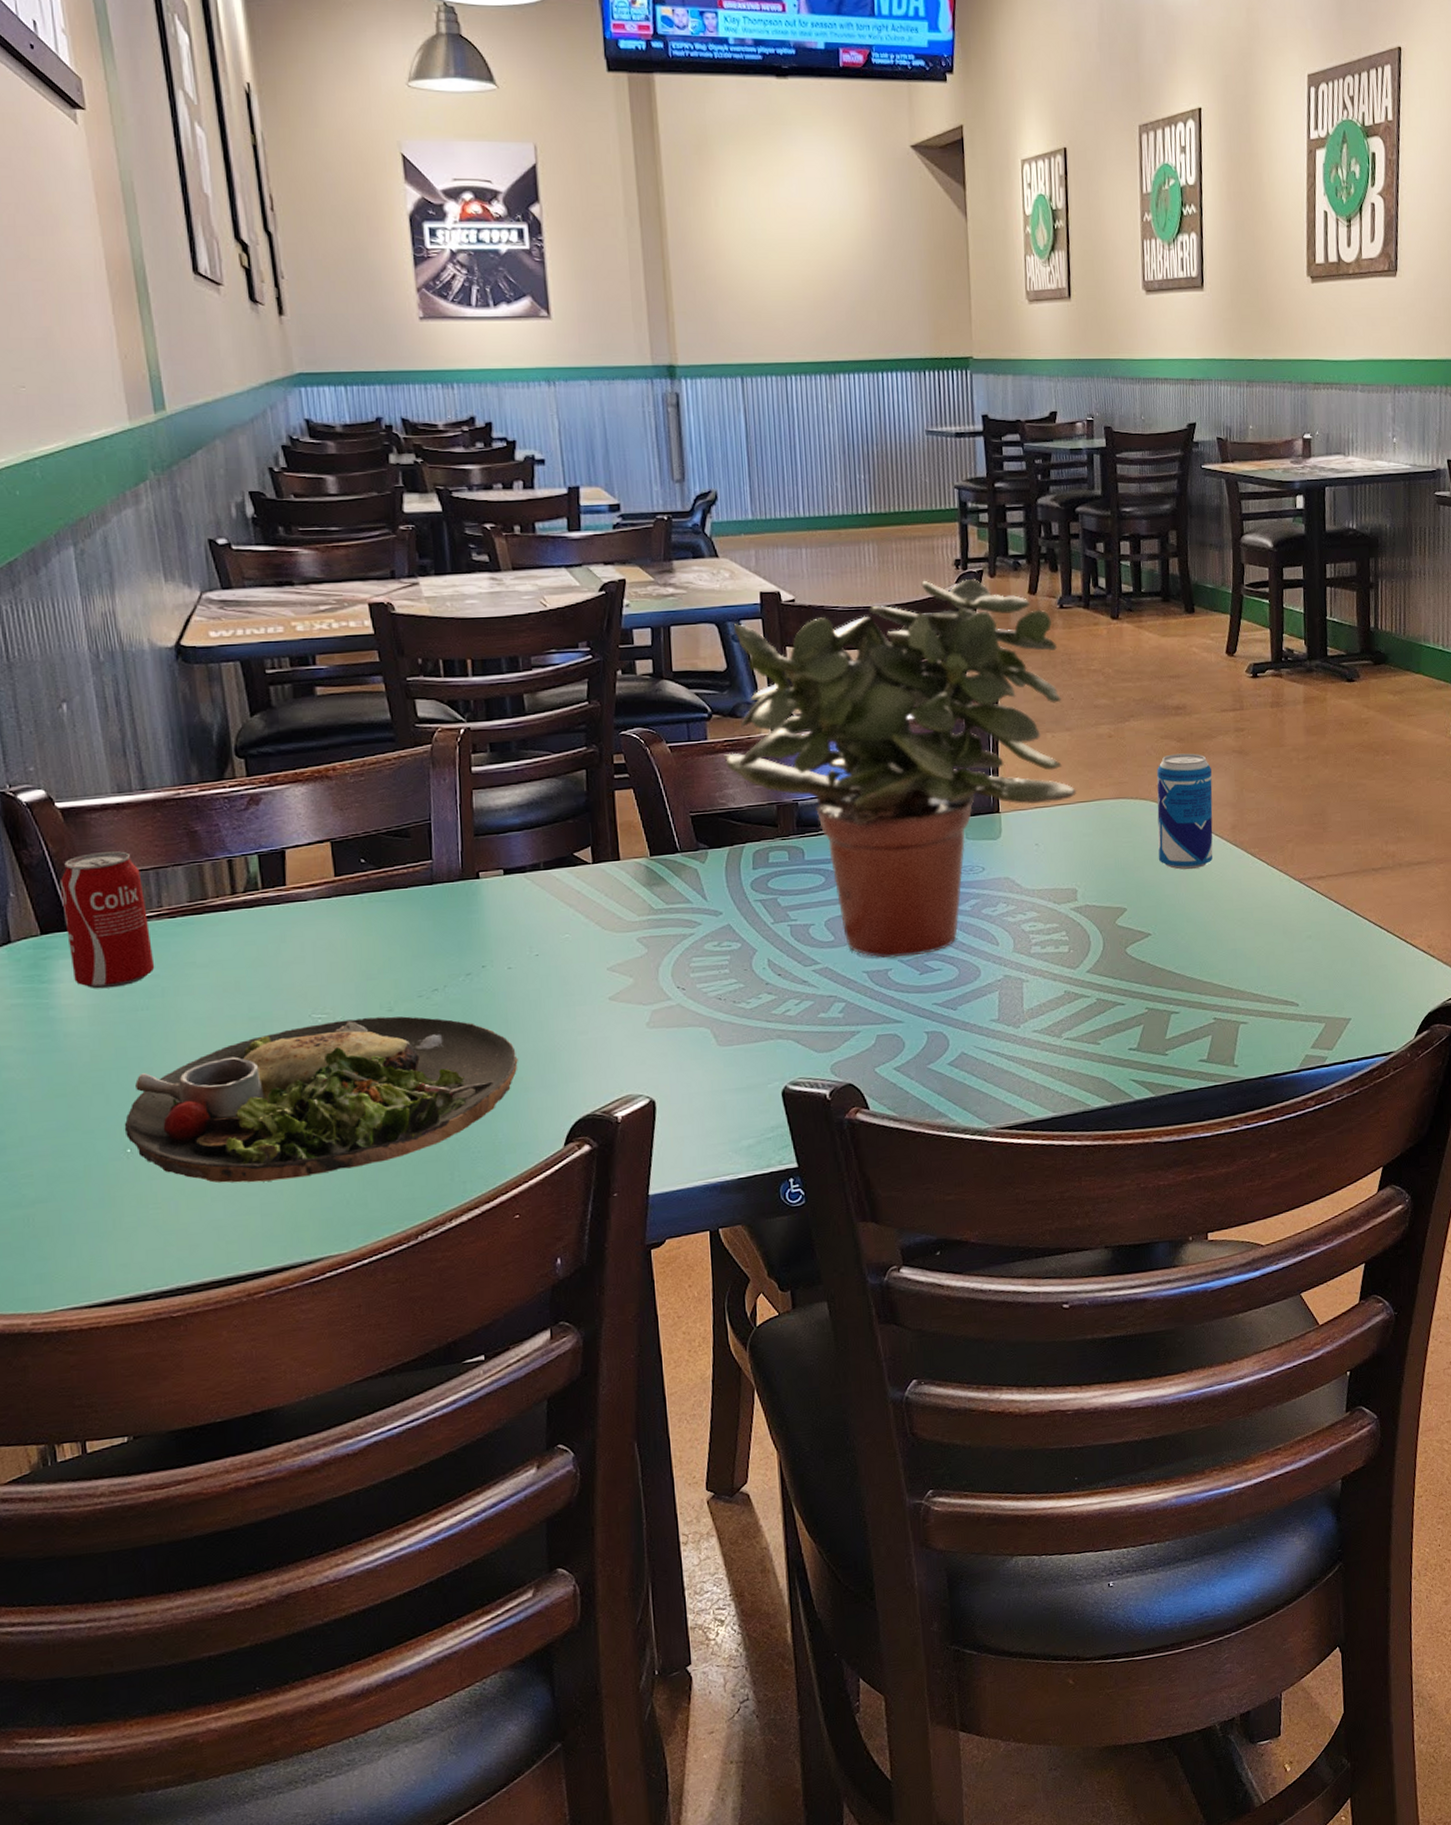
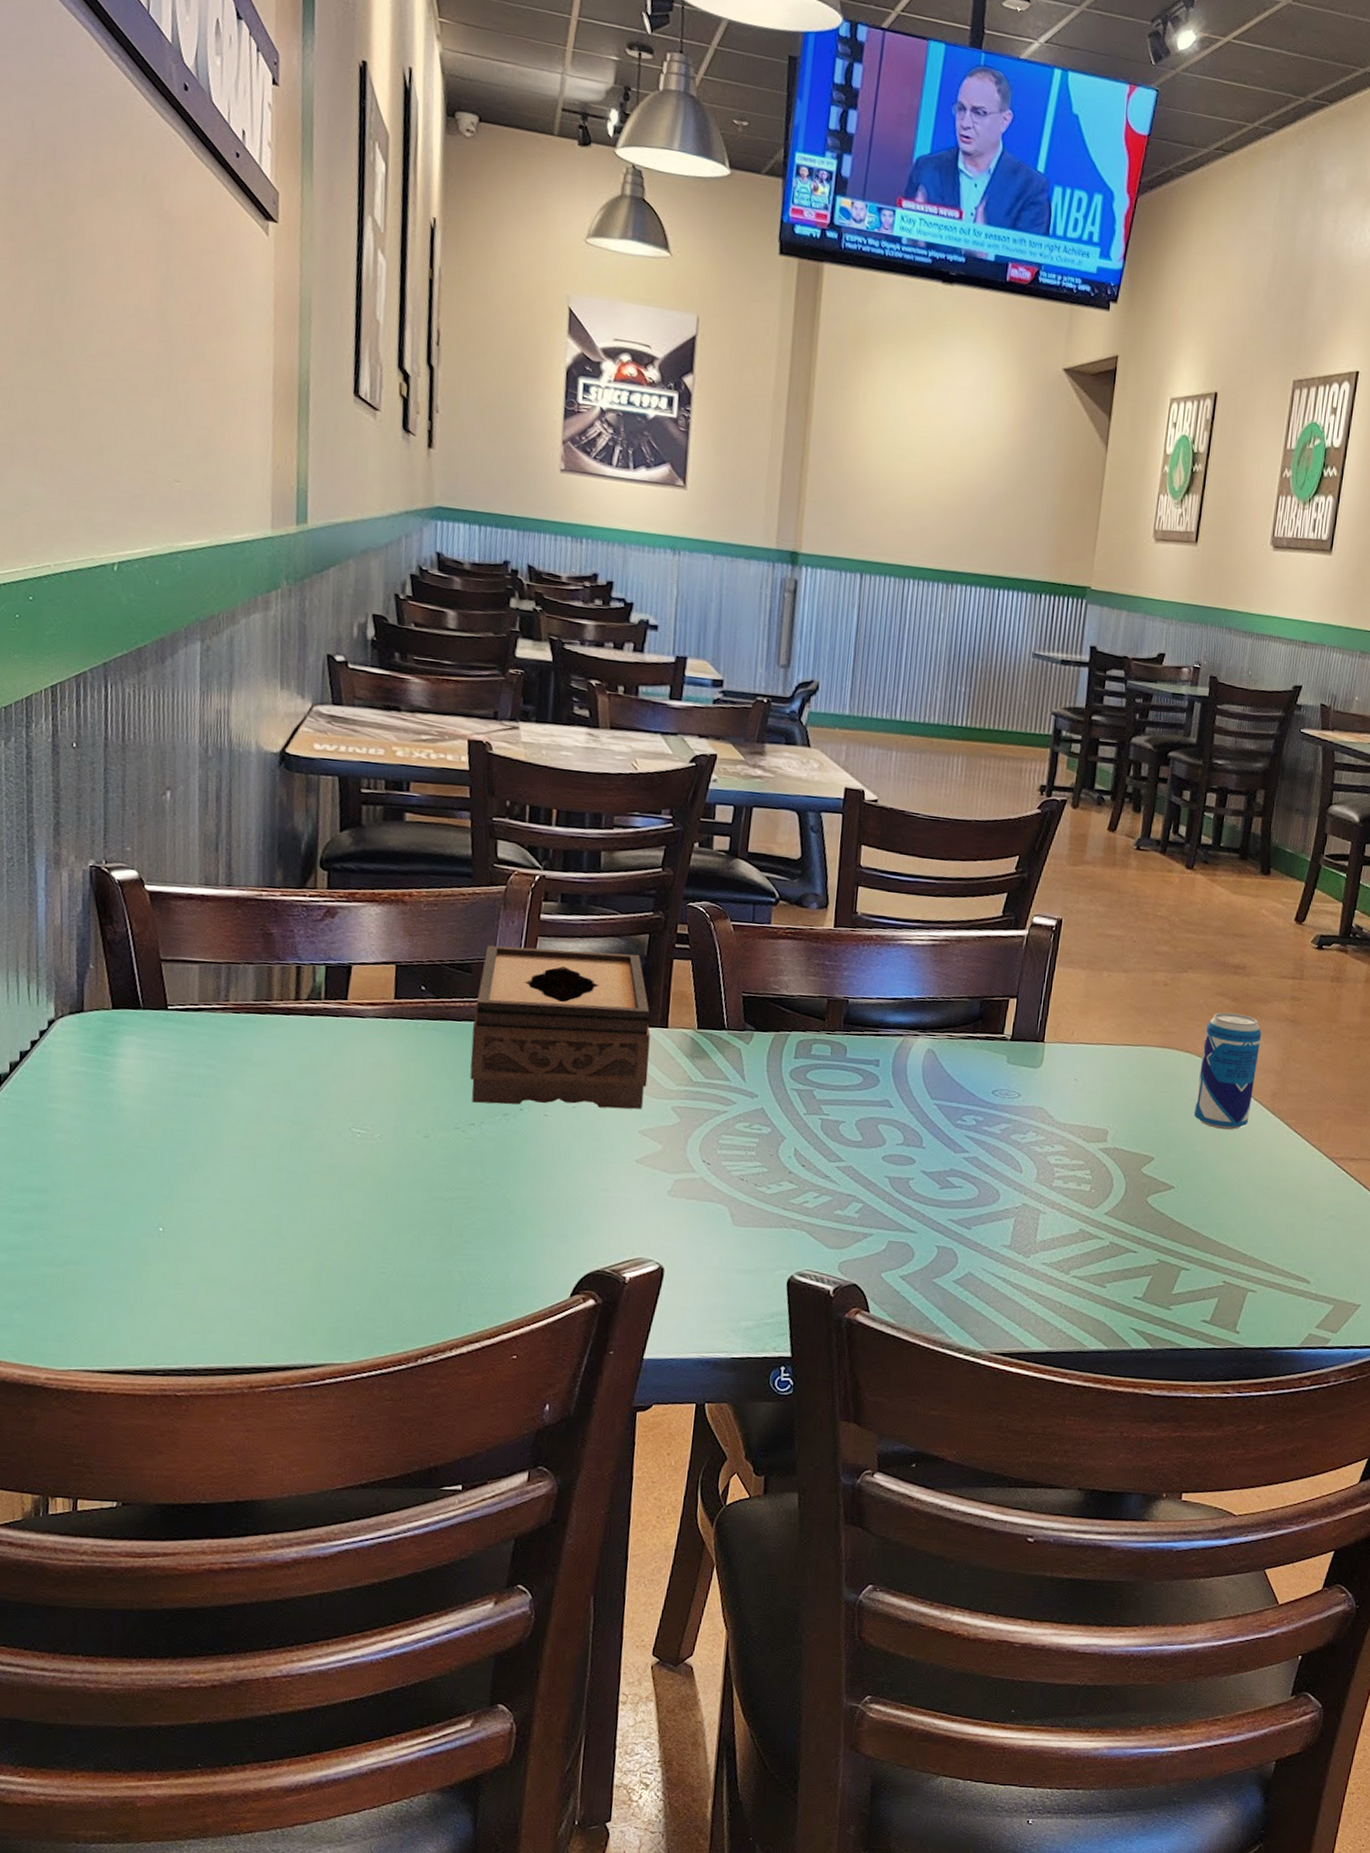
beverage can: present [59,851,155,989] -> none [136,938,214,1071]
dinner plate: present [124,1016,518,1183] -> none [160,1138,540,1284]
tissue box: none [419,791,608,969] -> present [470,945,651,1110]
potted plant: present [723,578,1077,958] -> none [783,801,1128,1170]

